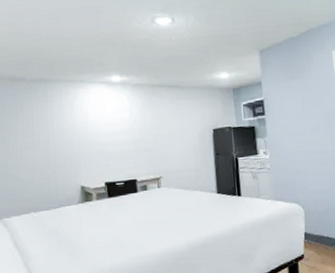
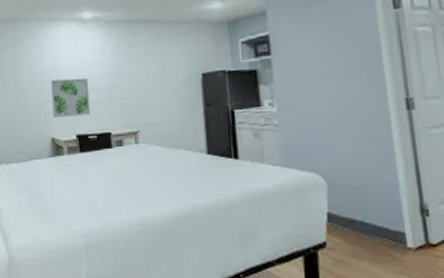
wall art: none [81,133,118,169] -> present [51,78,91,119]

